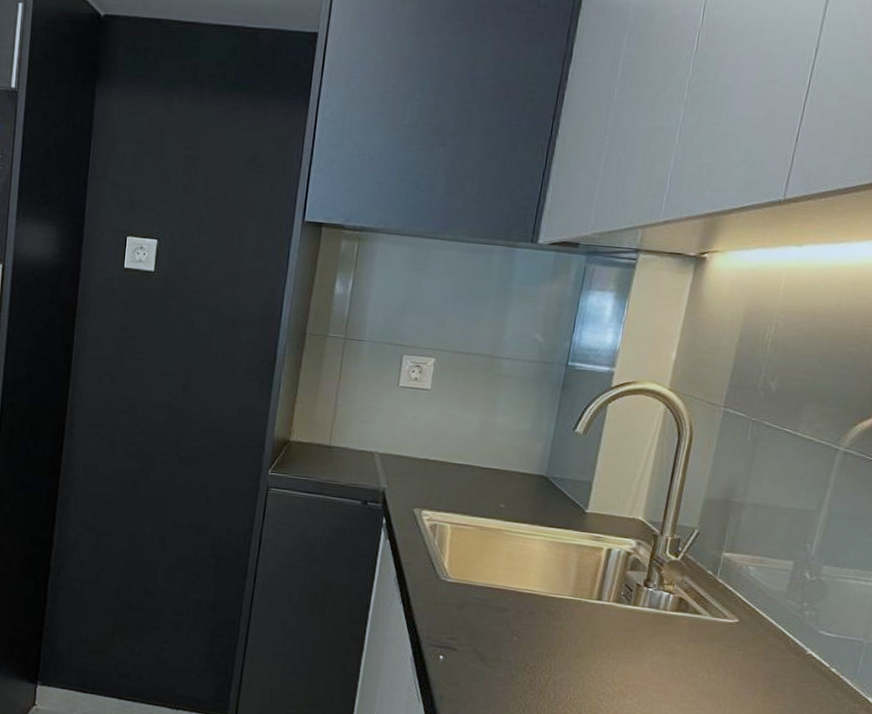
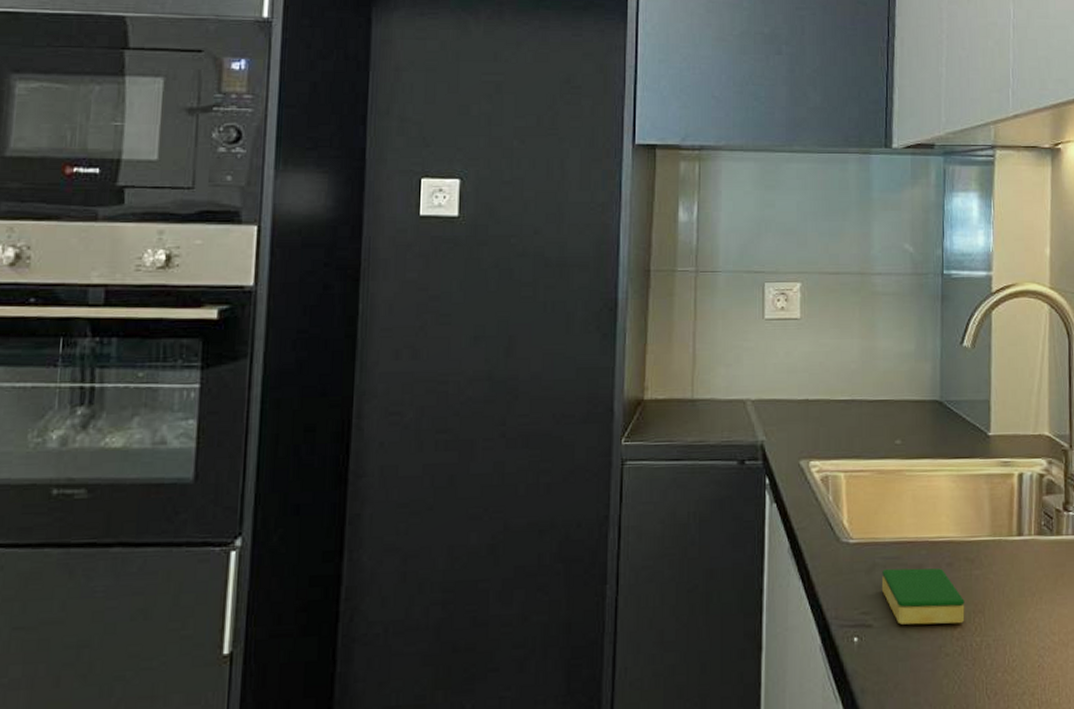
dish sponge: none [469,607,540,662] -> present [881,568,965,625]

